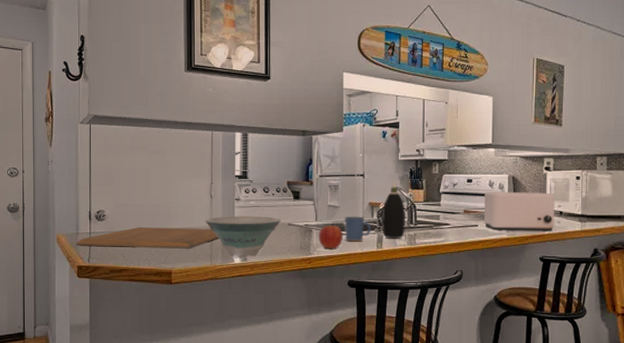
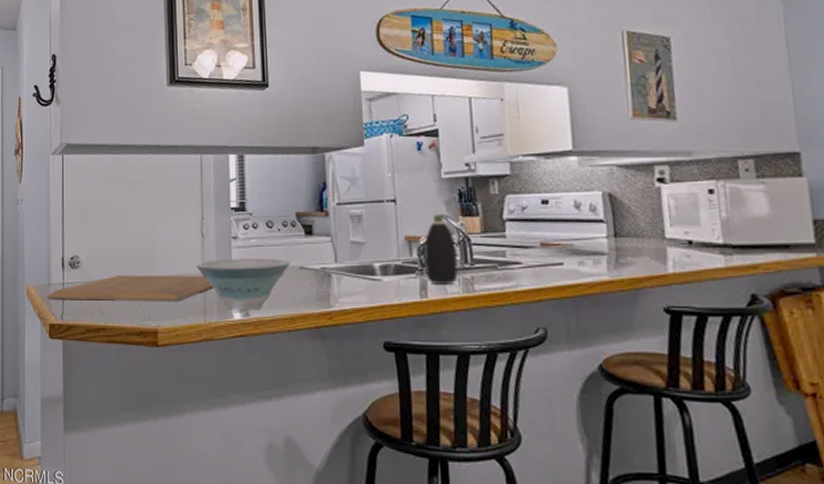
fruit: present [319,222,343,248] -> none [340,264,373,299]
mug: present [345,216,371,242] -> none [374,255,411,290]
toaster: present [484,192,555,232] -> none [569,214,683,272]

